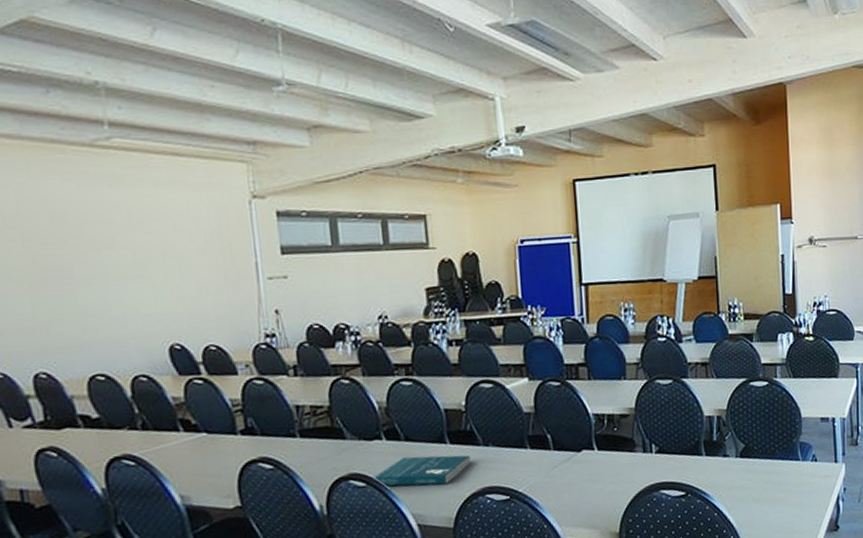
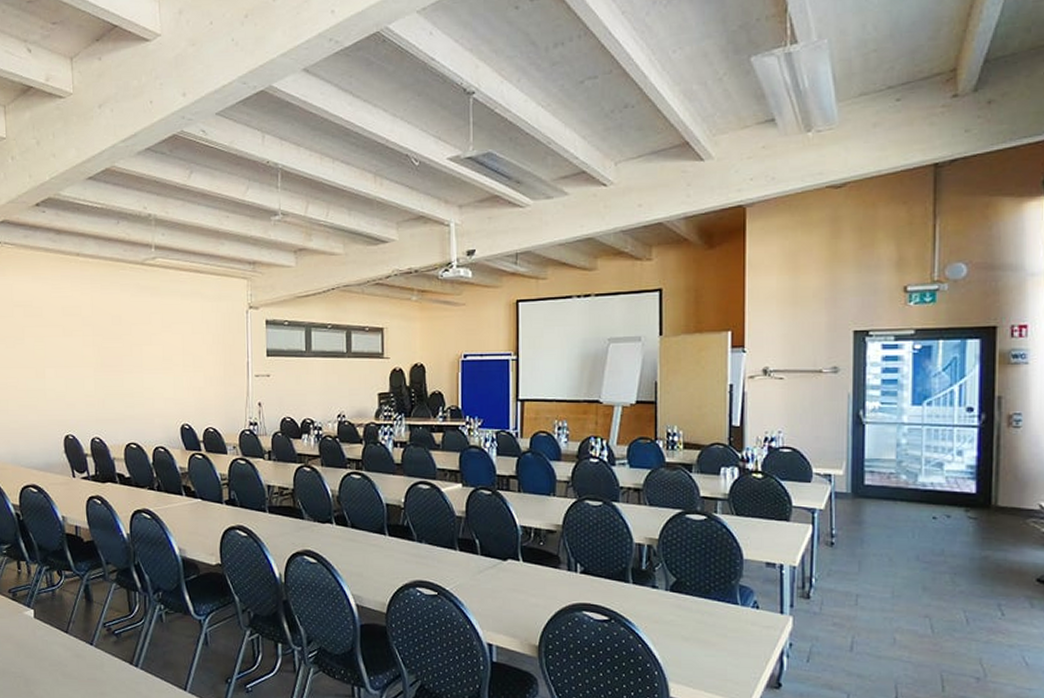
book: present [372,455,472,487] -> none [322,542,406,572]

